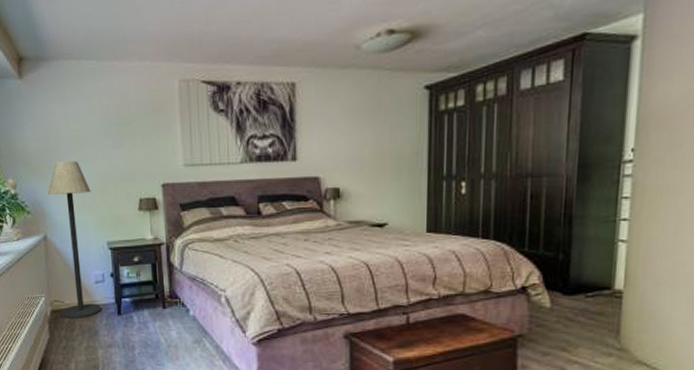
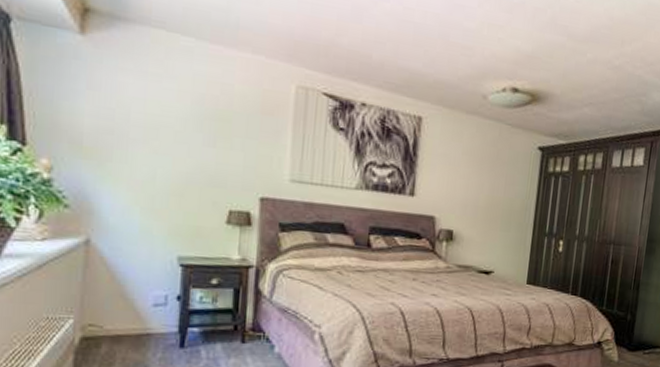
floor lamp: present [47,161,101,318] -> none [95,148,165,350]

